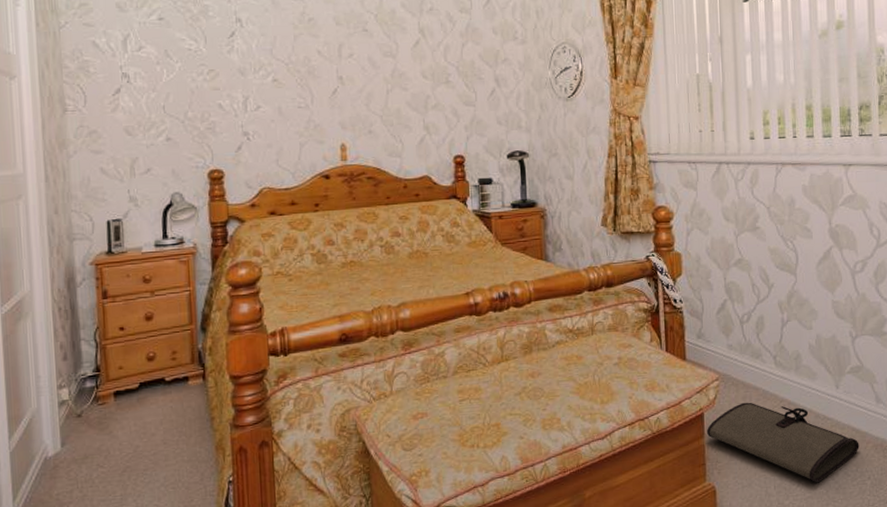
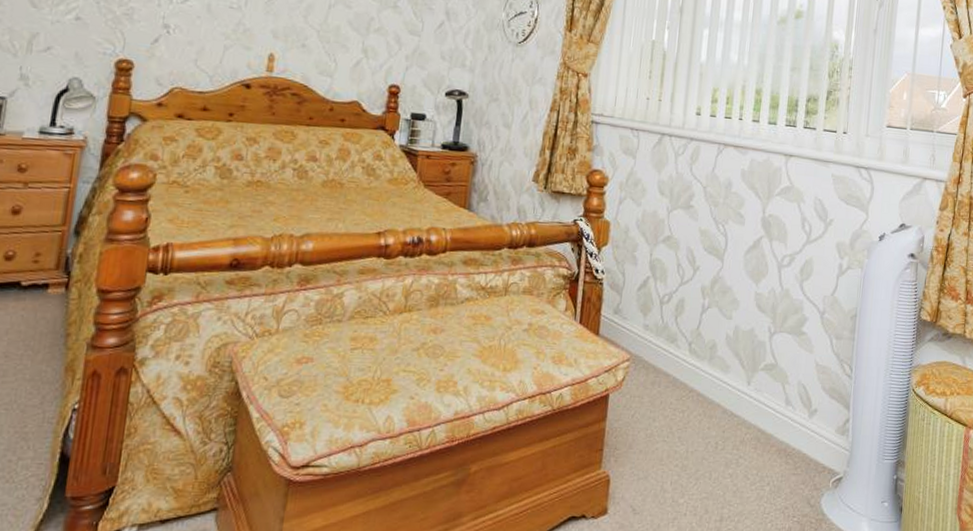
tool roll: present [706,402,859,483] -> none [609,388,763,484]

